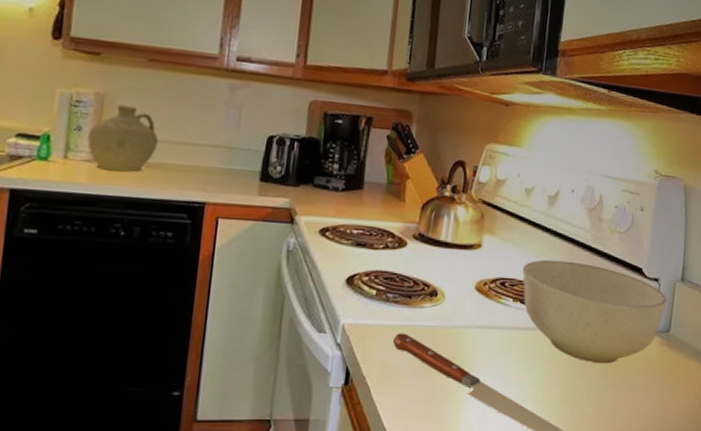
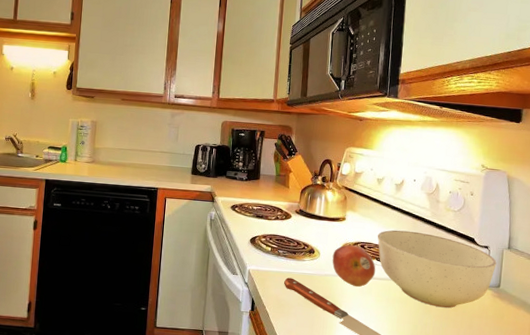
ceramic jug: present [87,105,159,173] -> none [88,128,129,169]
fruit: none [461,281,519,341] -> present [332,244,376,287]

